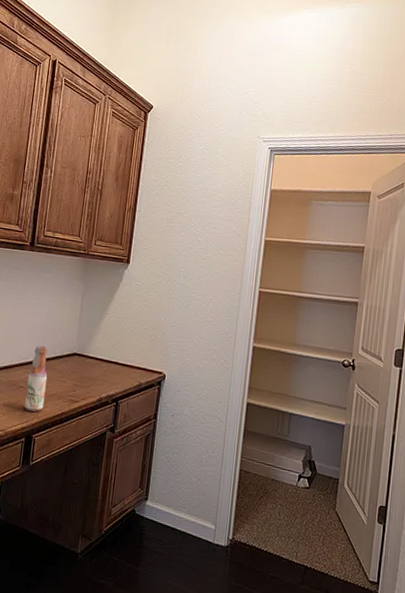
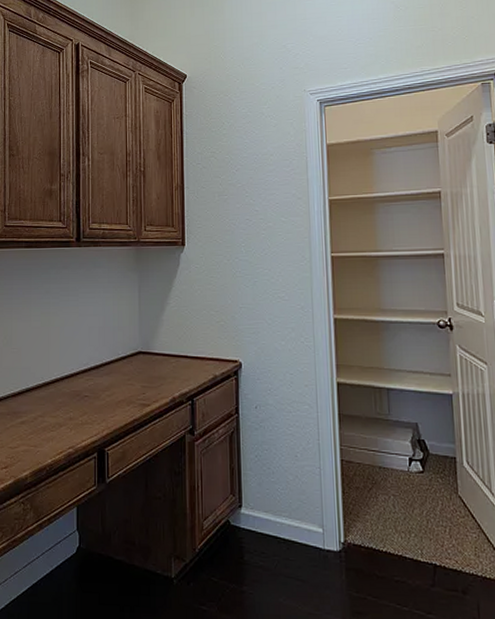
bottle: present [24,345,48,412] -> none [92,348,113,422]

